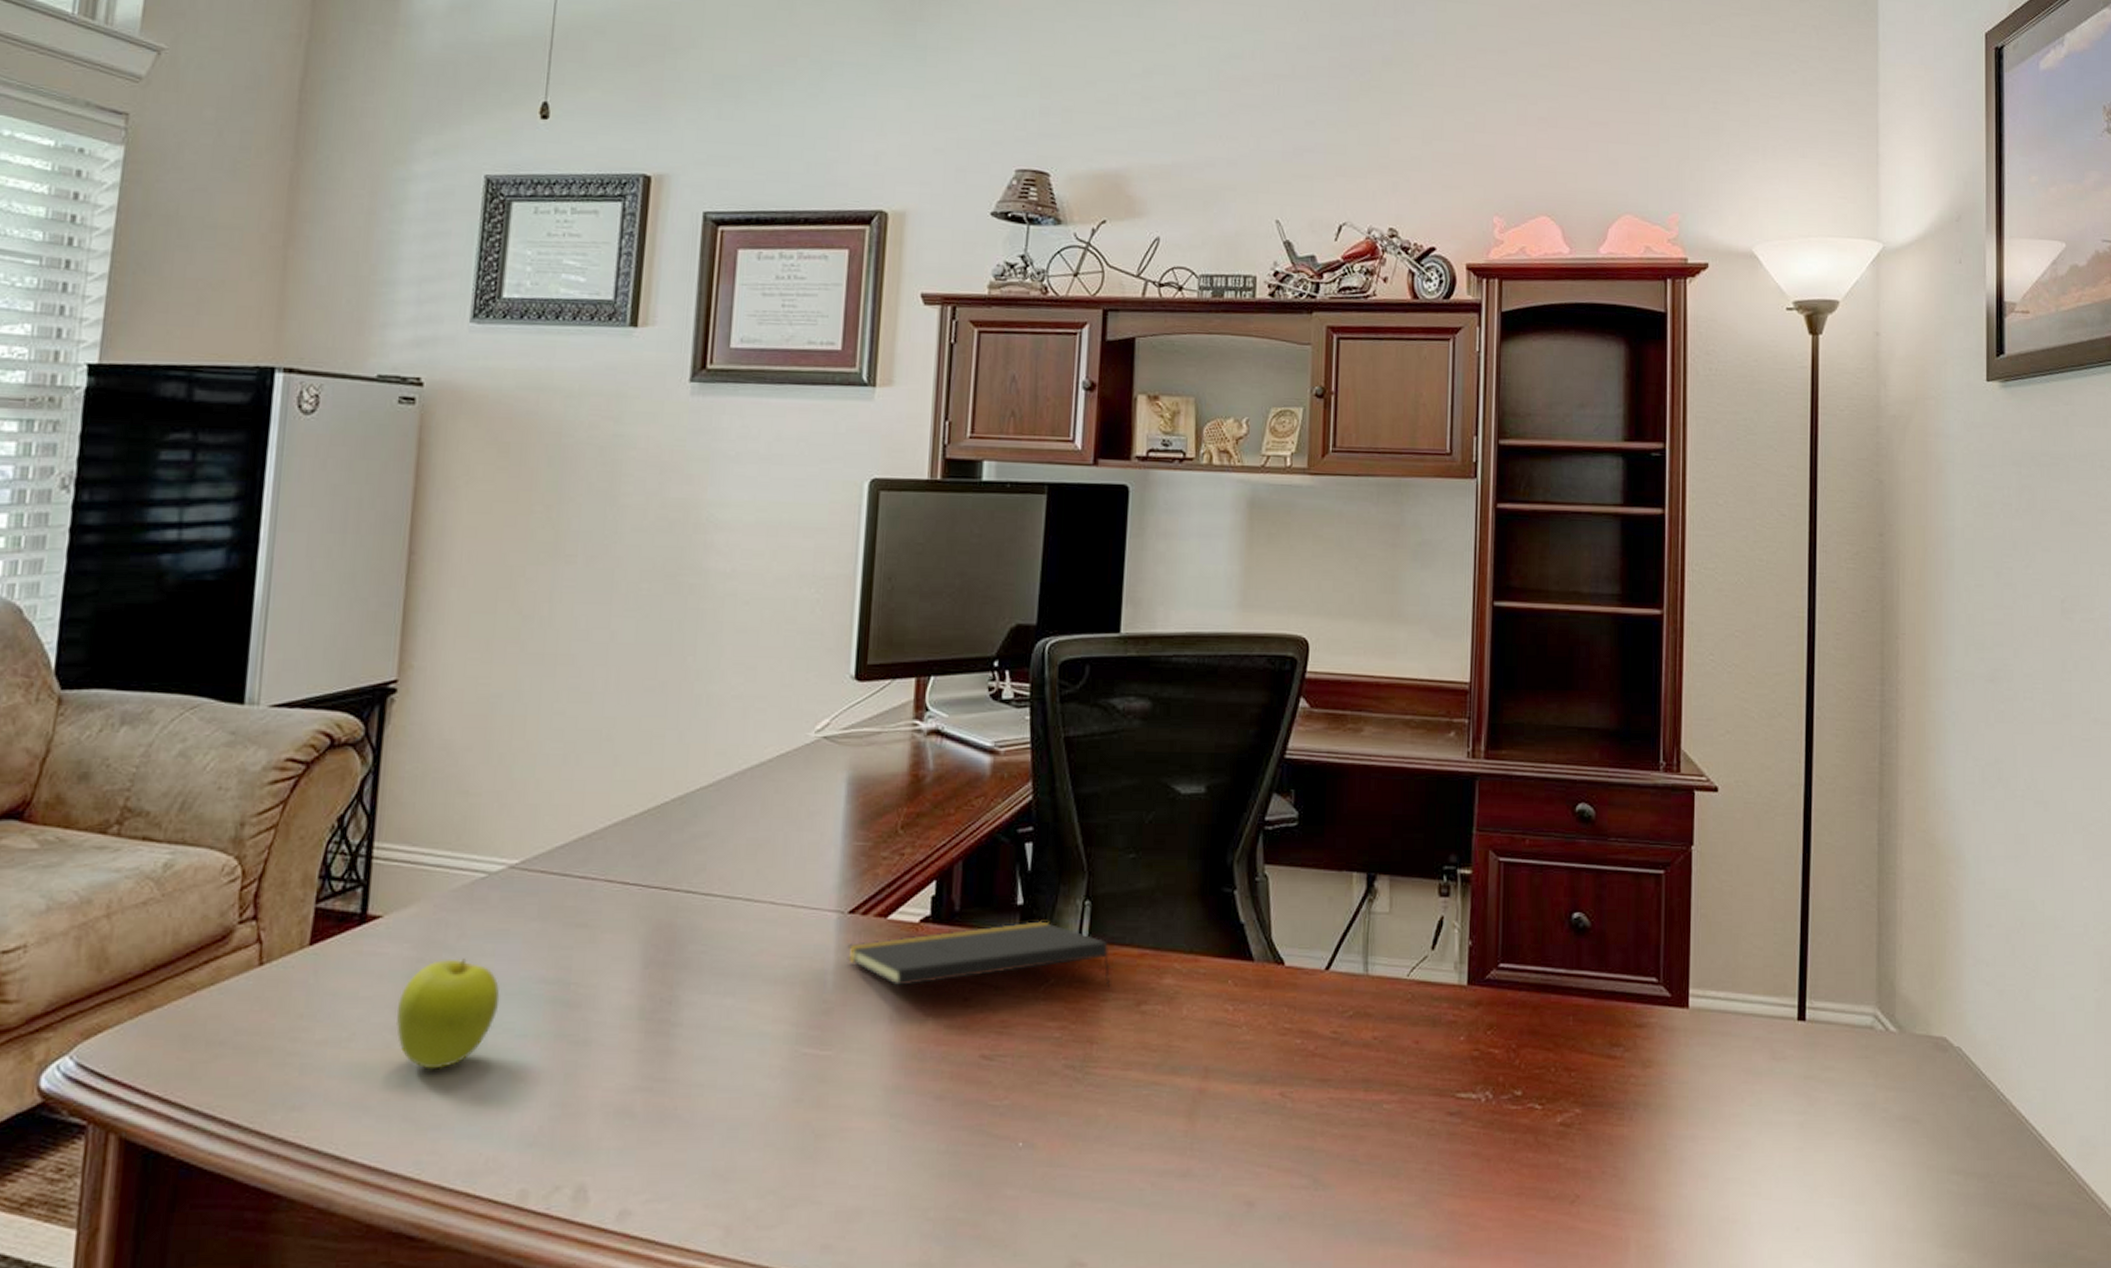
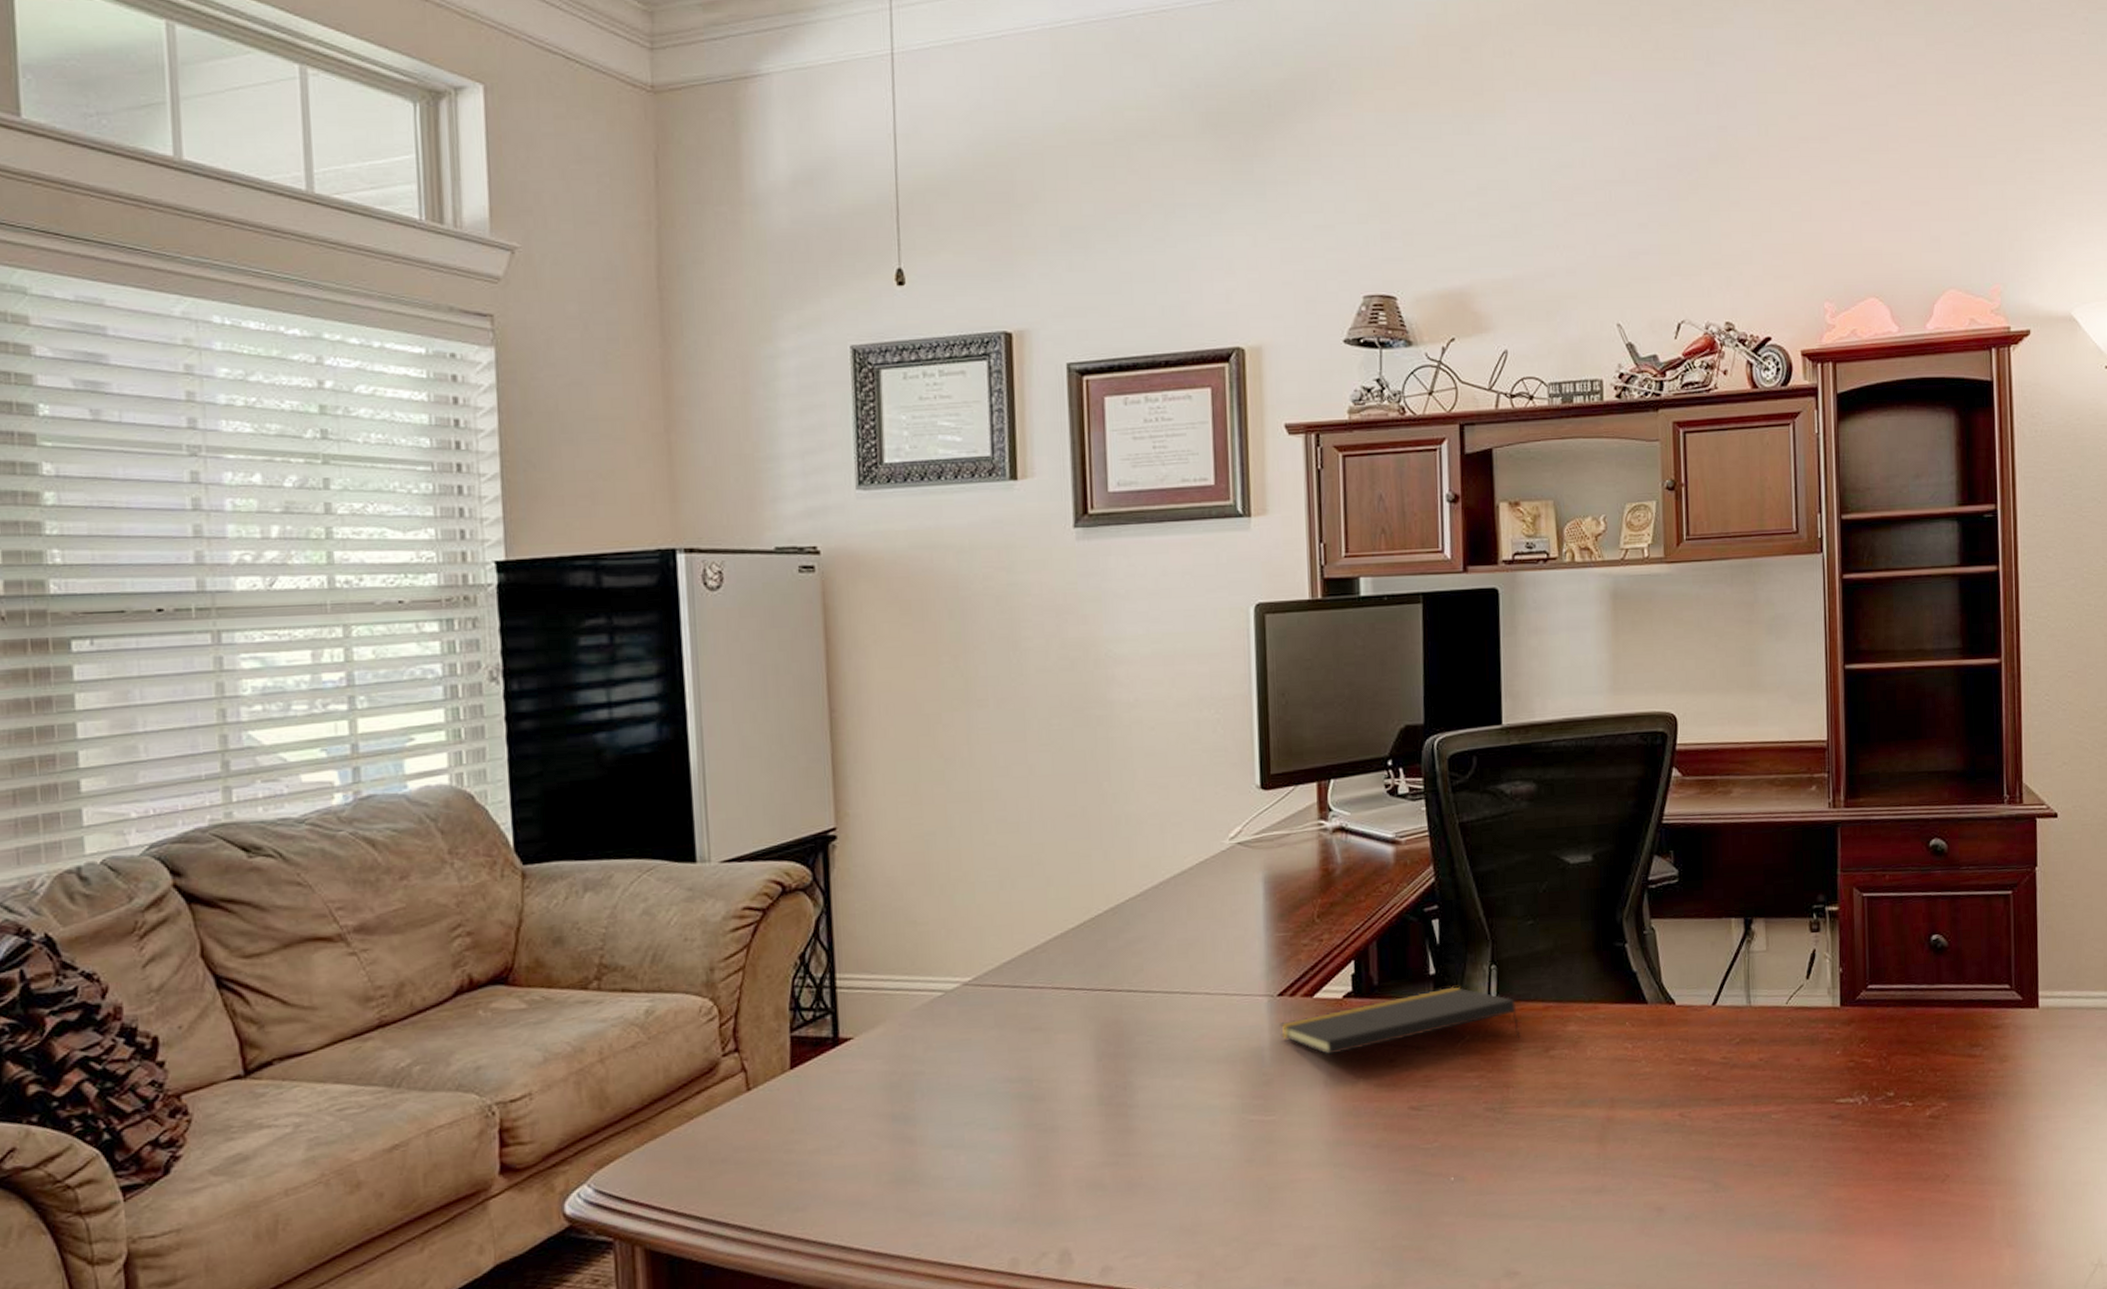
fruit: present [395,958,500,1070] -> none [878,1067,971,1166]

